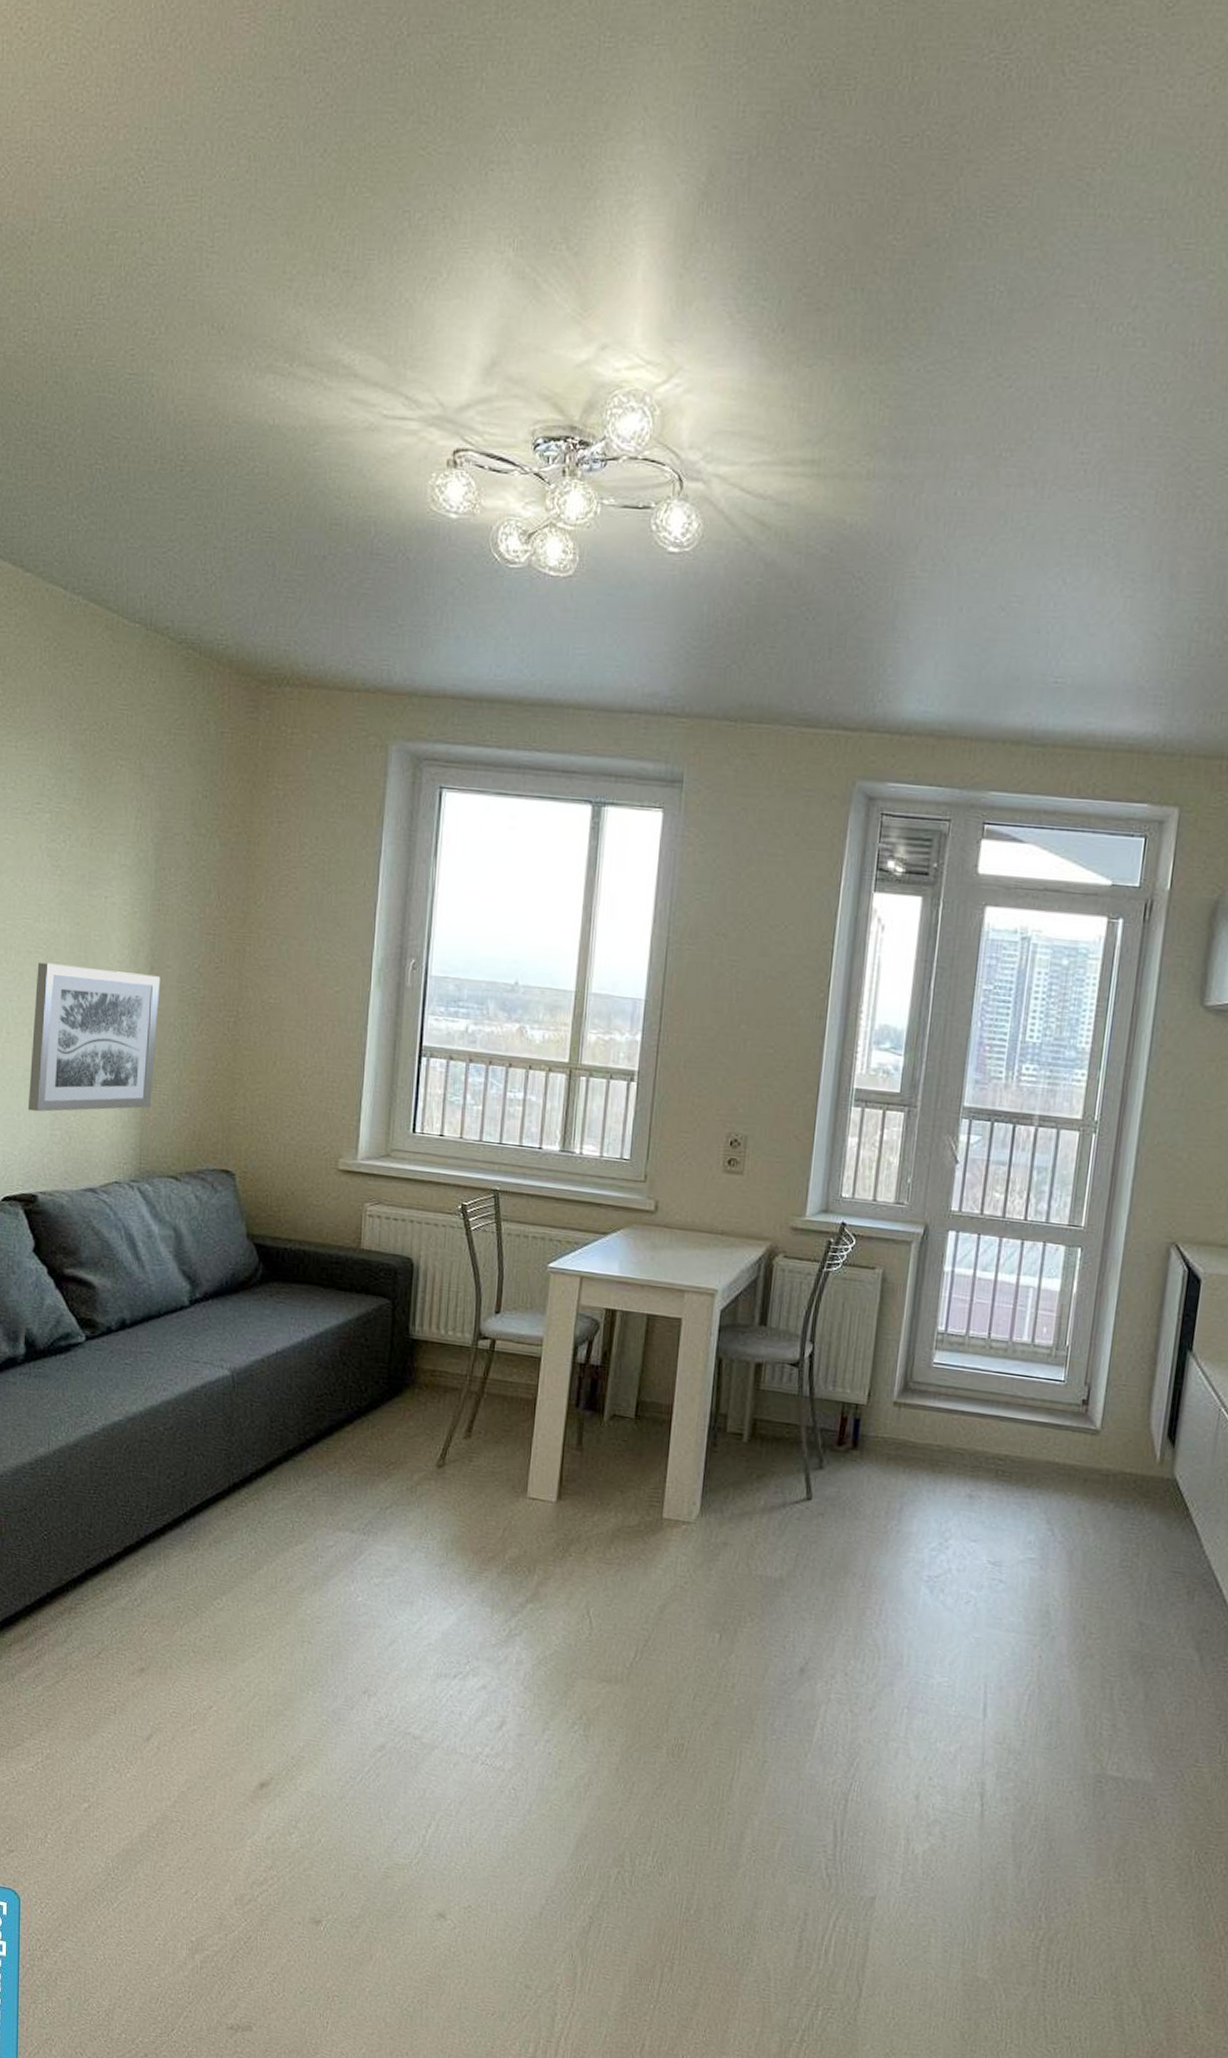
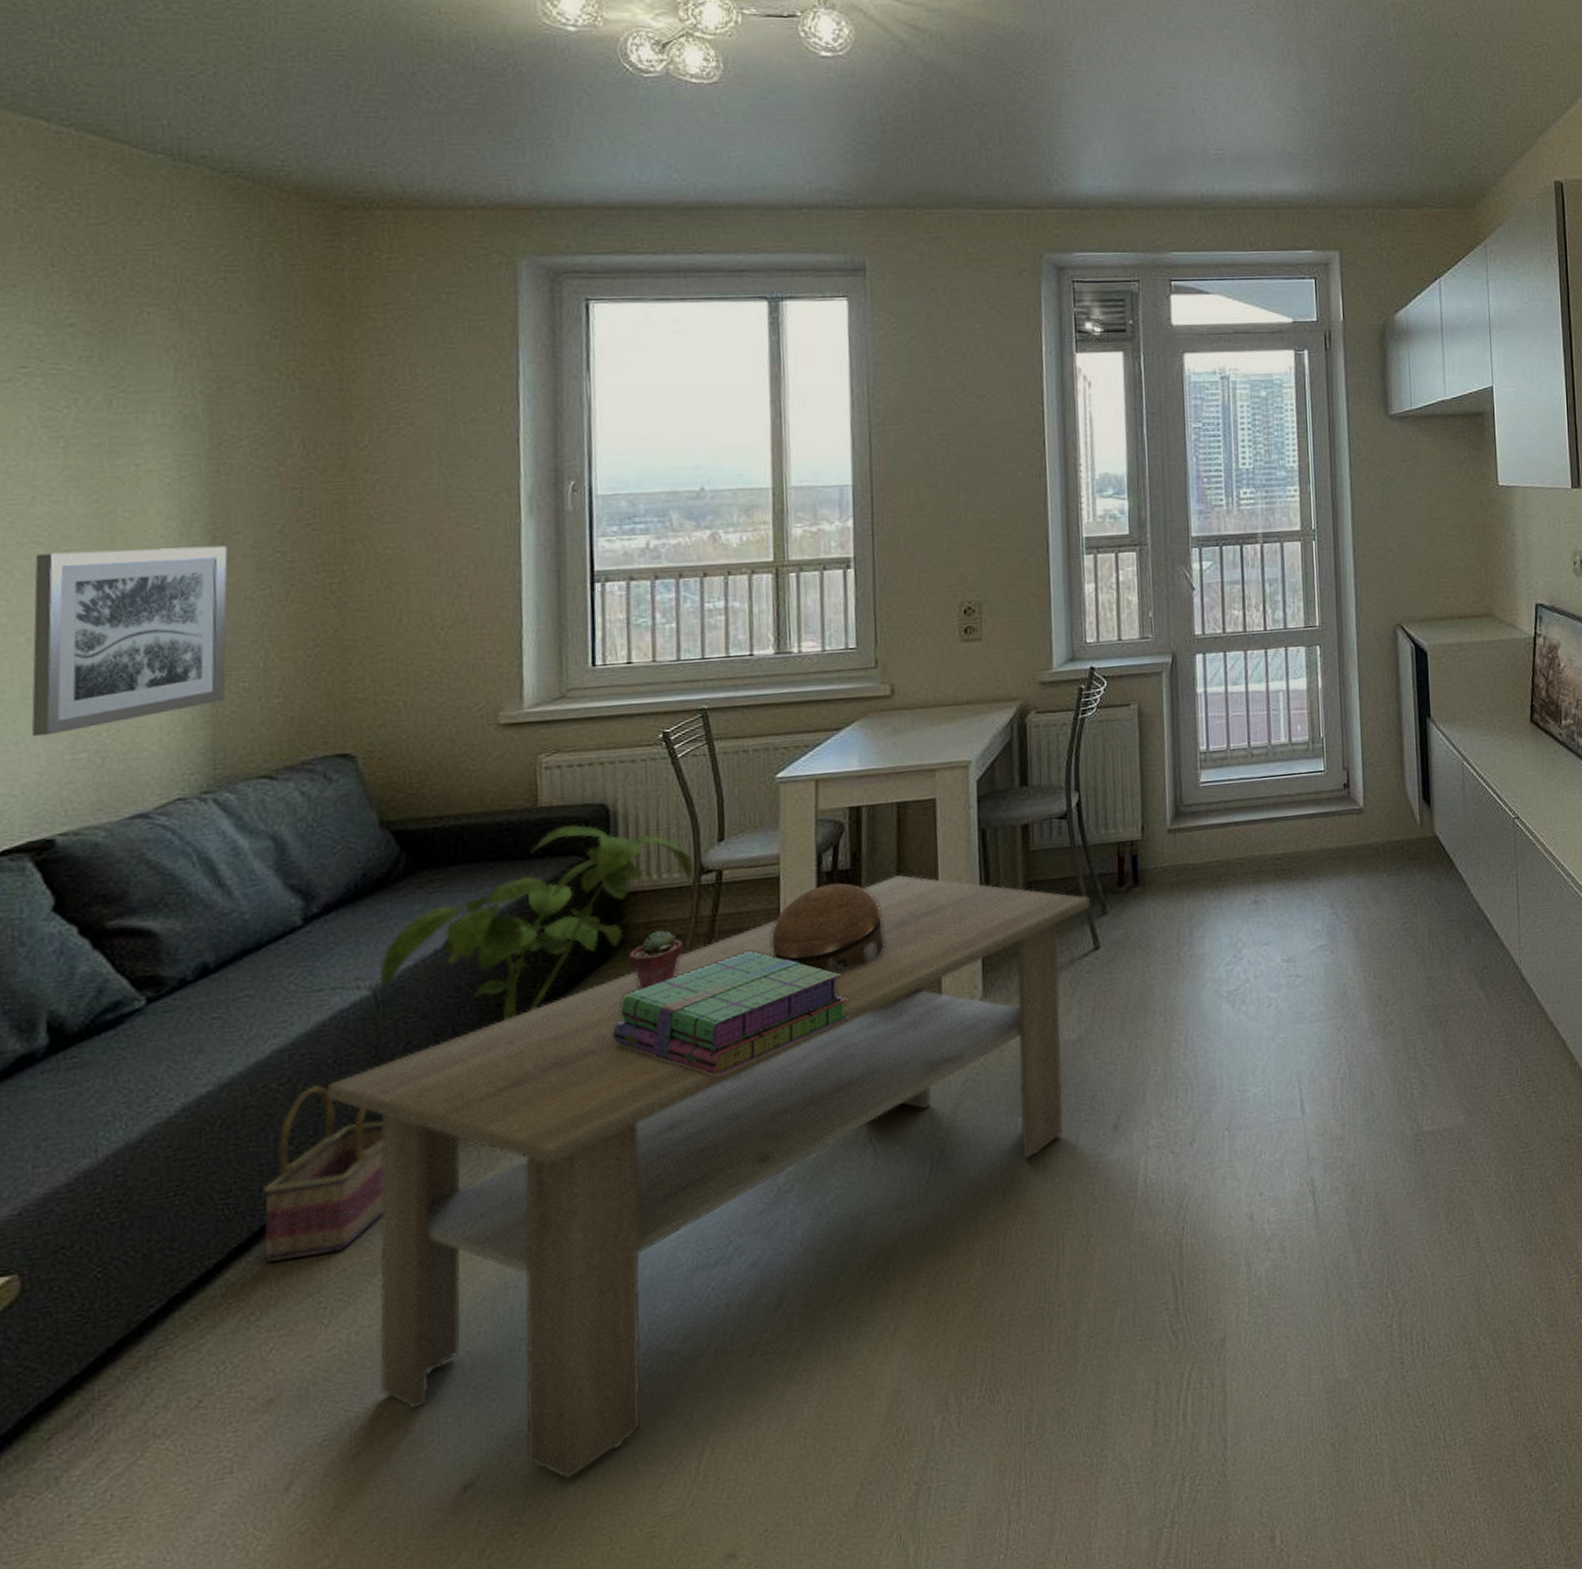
basket: none [146,1436,231,1573] -> present [264,1085,385,1262]
coffee table: none [196,1382,810,1808] -> present [328,875,1091,1480]
house plant: none [237,1270,474,1424] -> present [380,825,694,1021]
stack of books: none [397,1416,586,1519] -> present [612,950,850,1076]
potted succulent: none [415,1379,458,1428] -> present [628,930,683,990]
decorative bowl: none [527,1374,622,1457] -> present [770,882,885,971]

